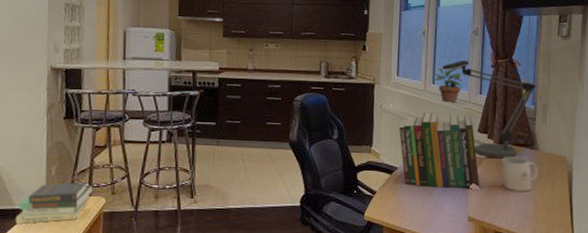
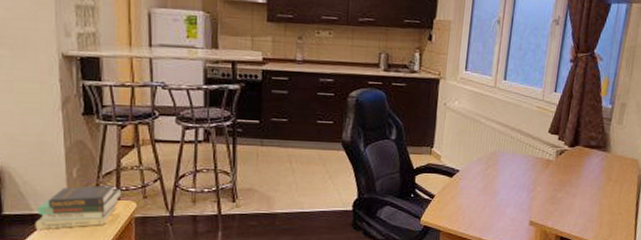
books: present [398,112,480,189] -> none [463,111,546,193]
potted plant: present [434,67,463,103] -> none [506,61,538,101]
desk lamp: present [442,60,536,159] -> none [516,53,616,161]
mug: present [501,156,538,192] -> none [568,158,608,195]

